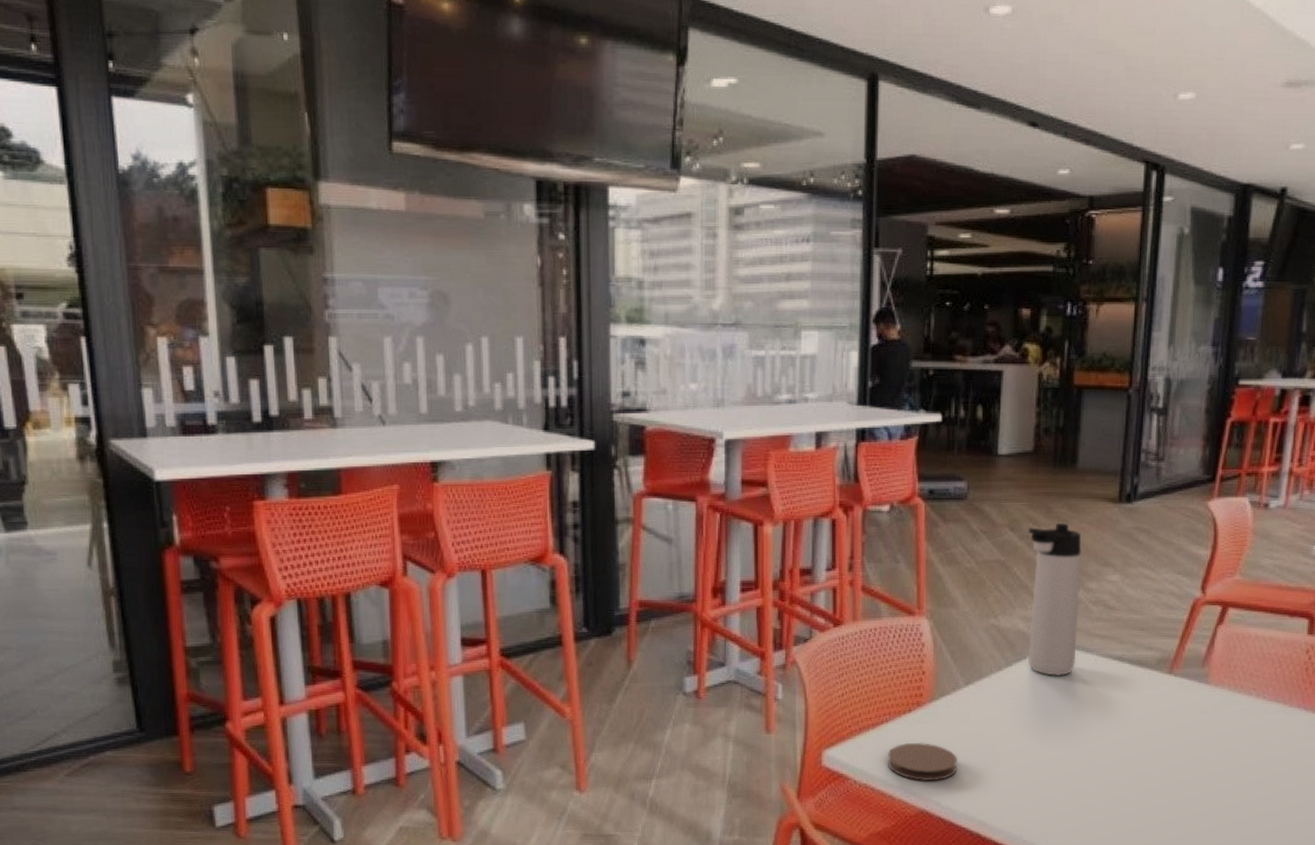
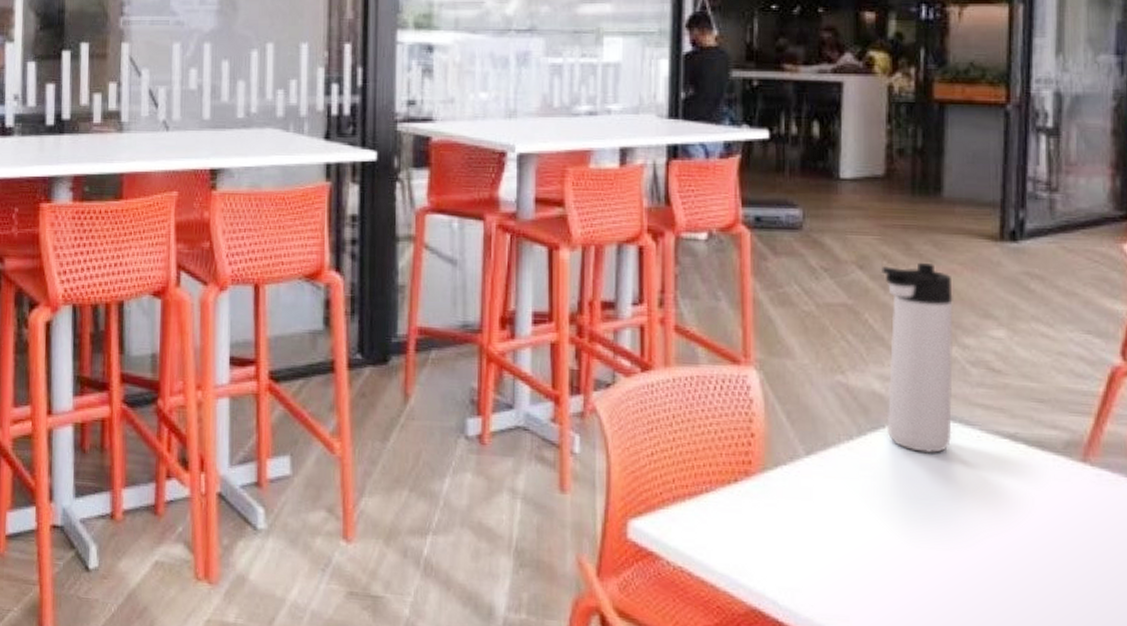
coaster: present [887,742,958,782] -> none [708,520,799,572]

